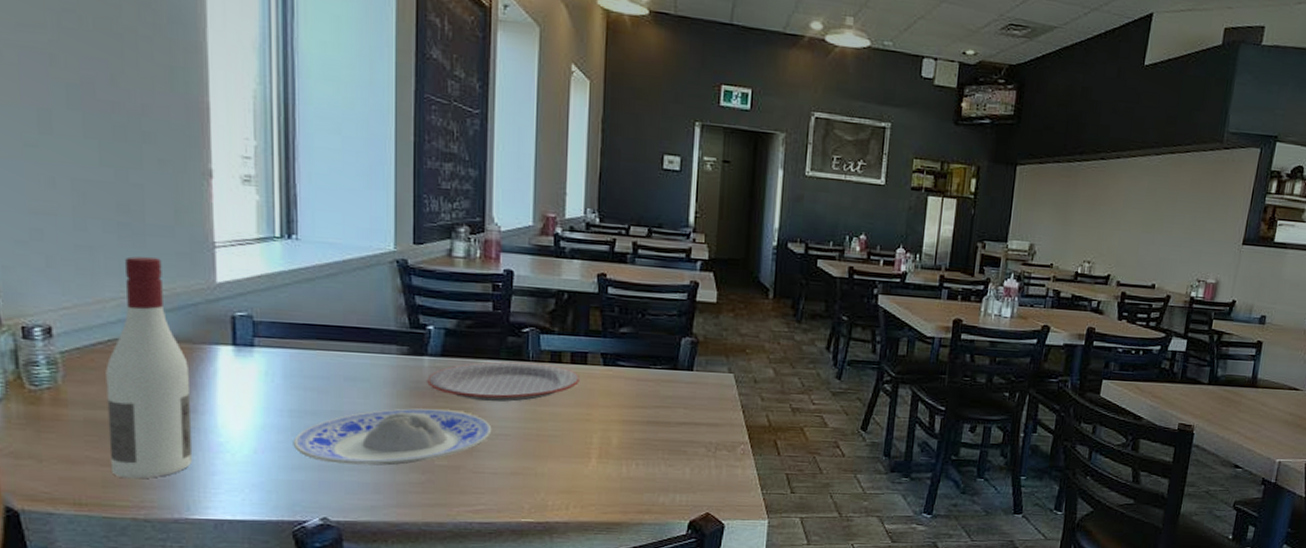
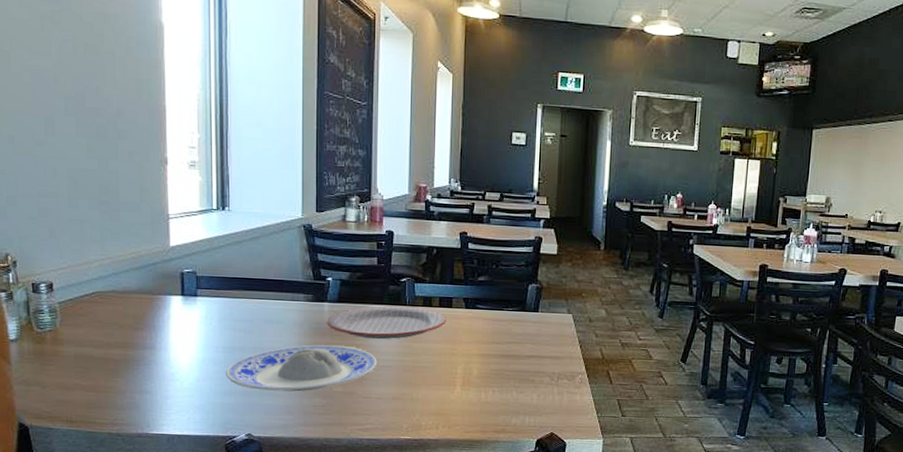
wine bottle: present [105,256,193,479] -> none [90,227,152,402]

